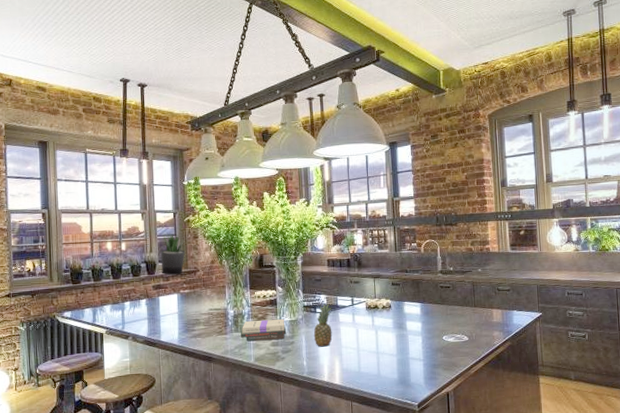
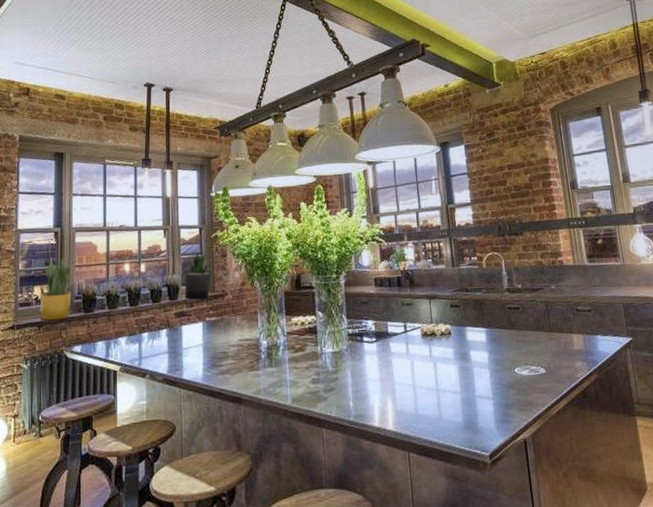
planter: none [32,234,62,291] -> present [40,256,75,321]
books: present [240,318,287,342] -> none [275,349,329,379]
fruit: present [313,304,333,347] -> none [360,331,383,384]

